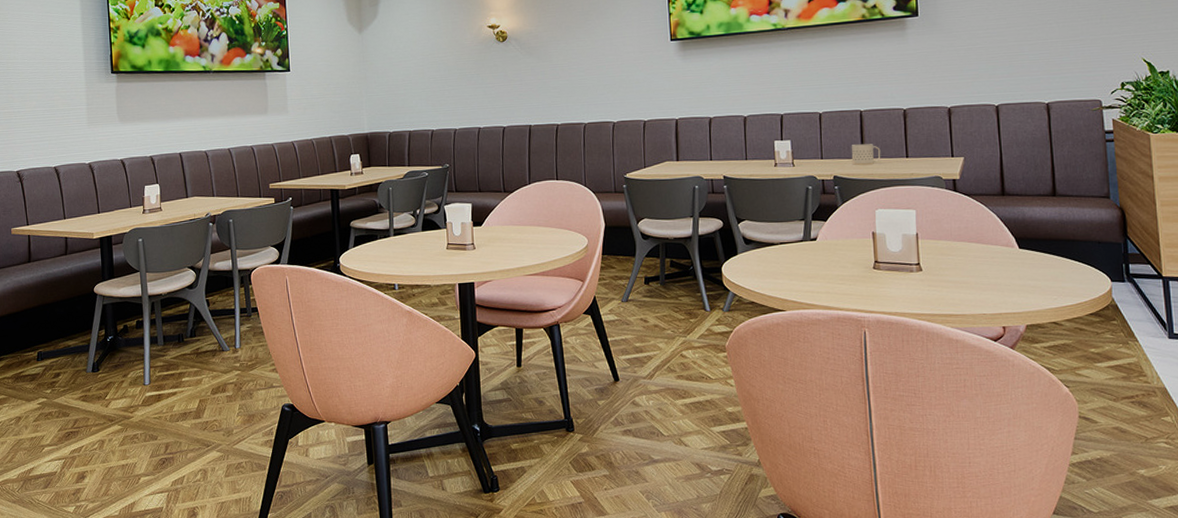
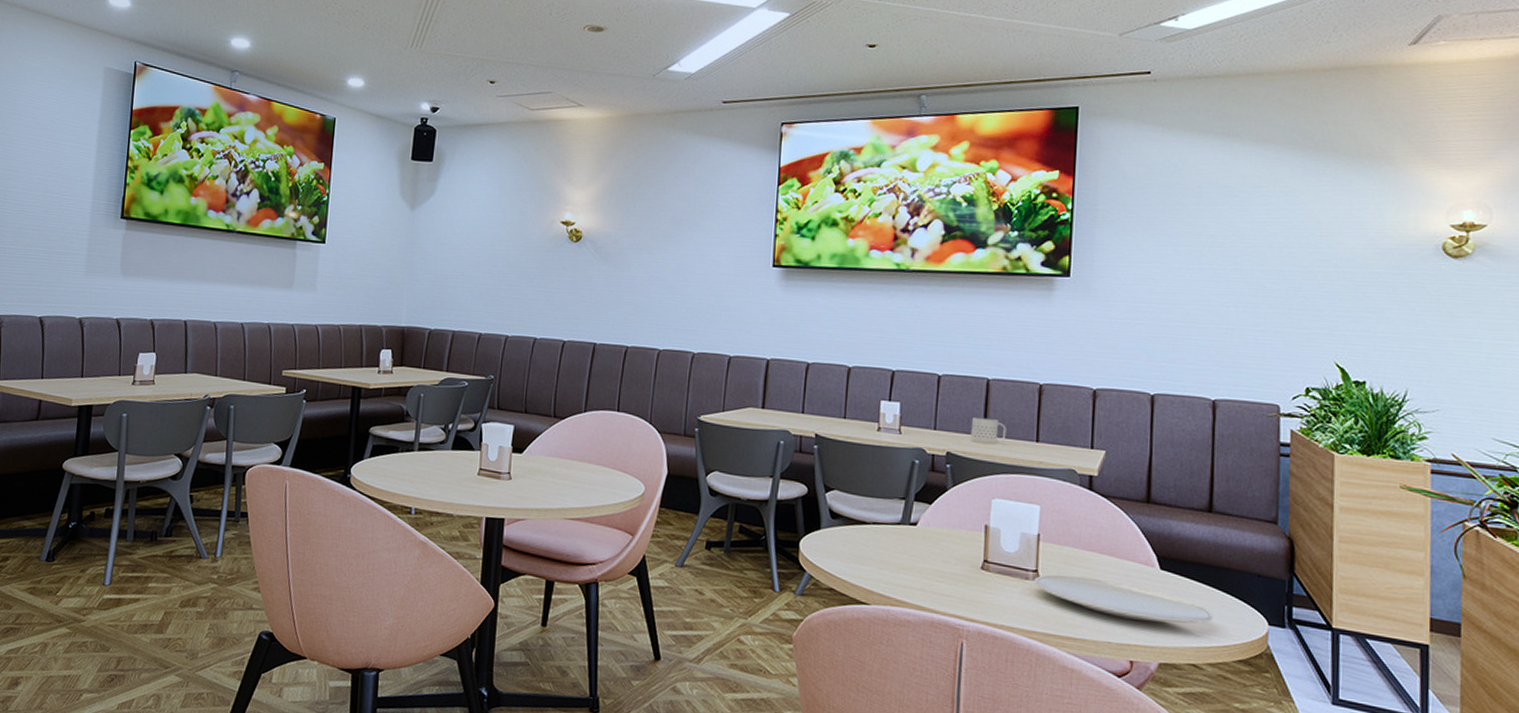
plate: none [917,263,1067,293] -> present [1034,574,1214,624]

